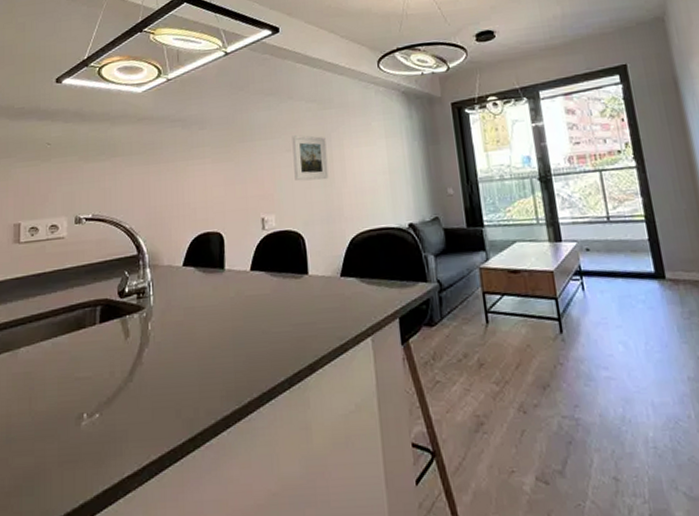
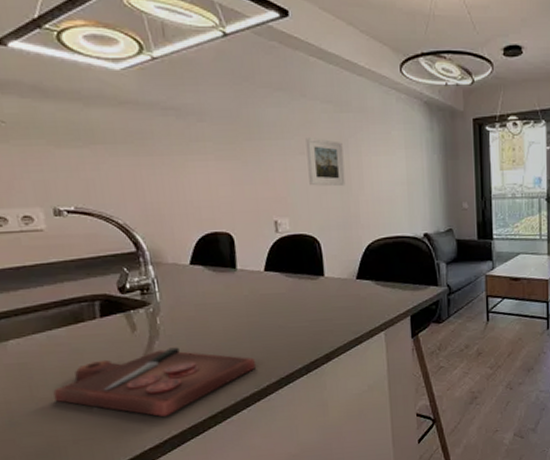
cutting board: none [49,355,239,437] -> present [53,347,256,417]

